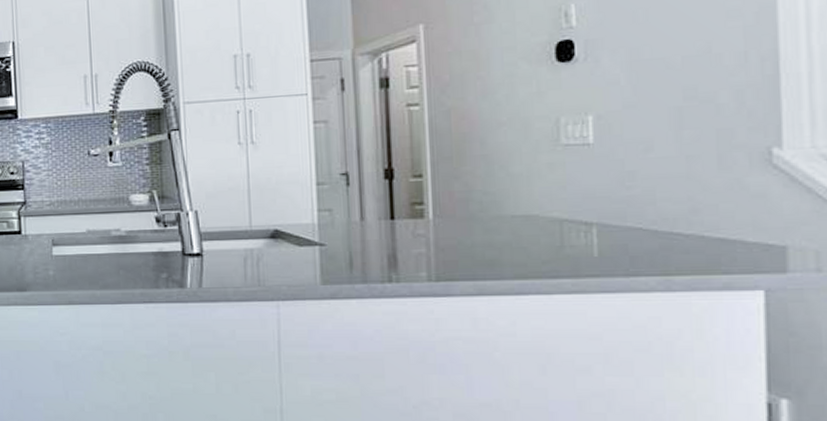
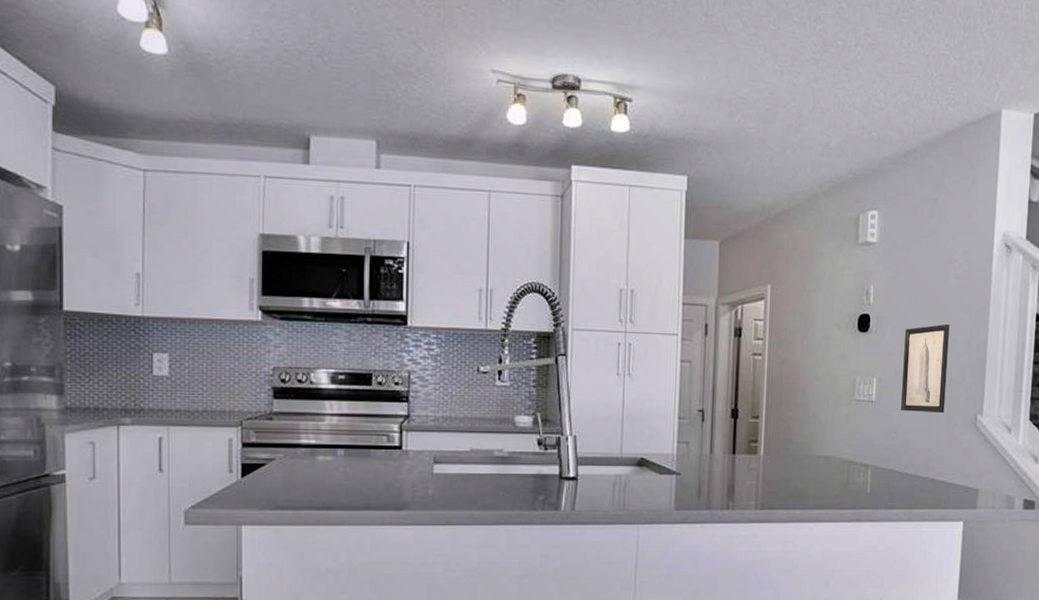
wall art: none [633,35,712,153] -> present [901,323,950,414]

